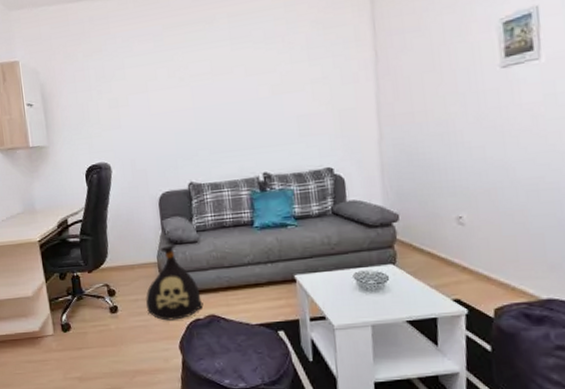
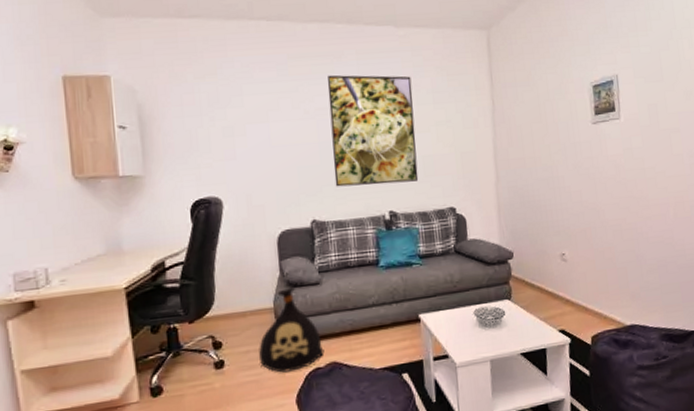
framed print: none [200,34,293,151] -> present [327,74,419,187]

